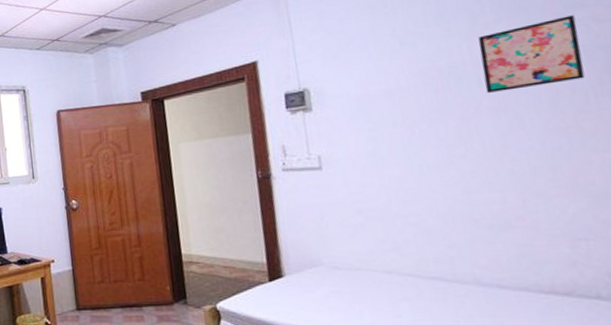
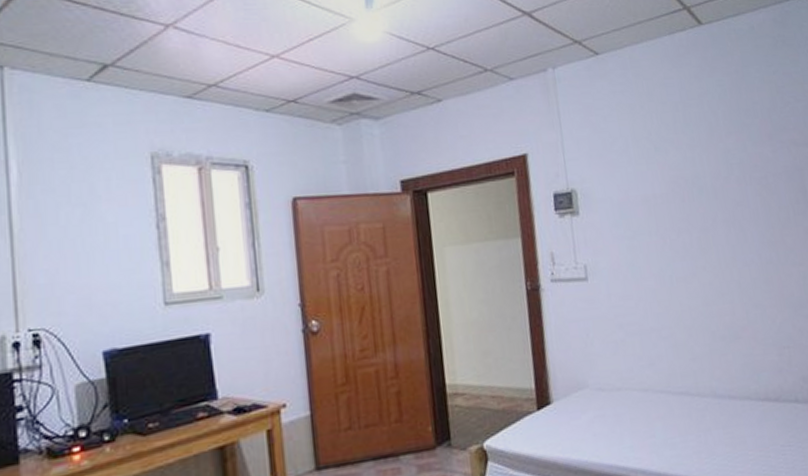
wall art: present [478,15,585,93] -> none [714,137,787,205]

